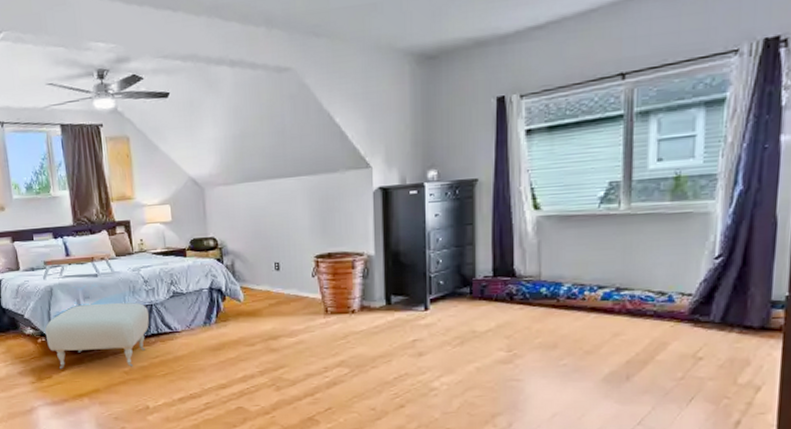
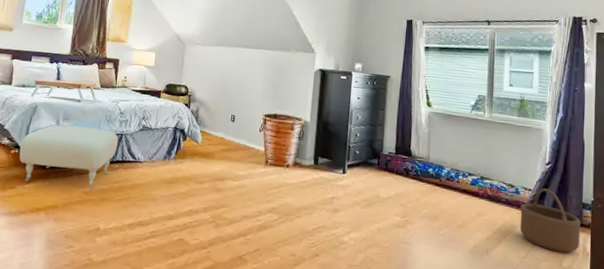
basket: none [674,289,768,366] -> present [520,188,581,253]

